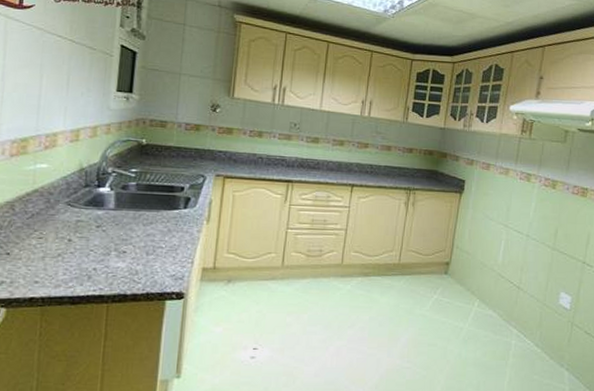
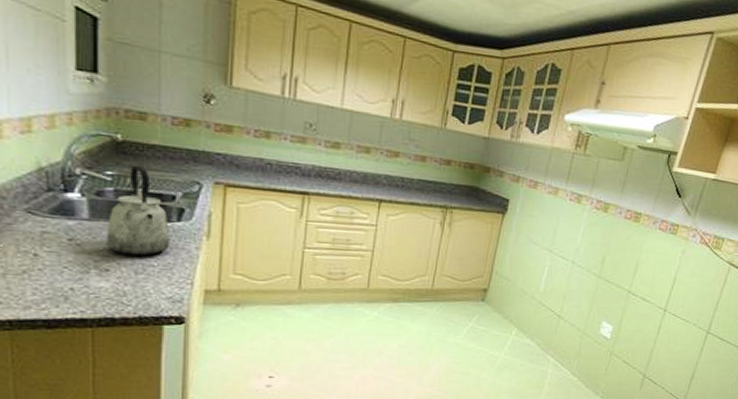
kettle: none [126,163,177,240] -> present [106,165,171,256]

